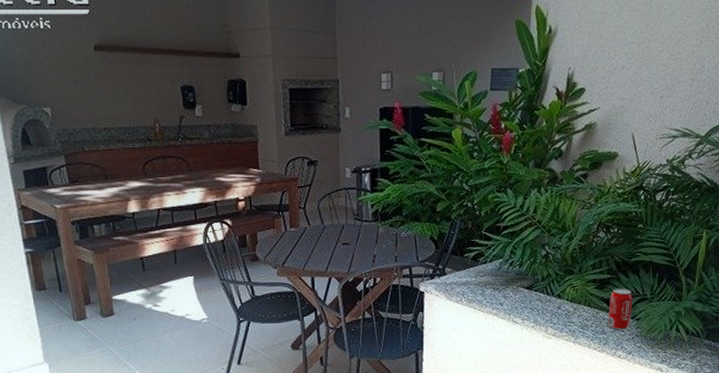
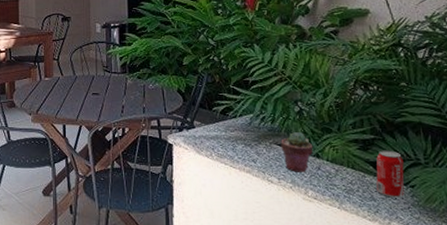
potted succulent: none [526,275,556,313] -> present [281,132,313,172]

